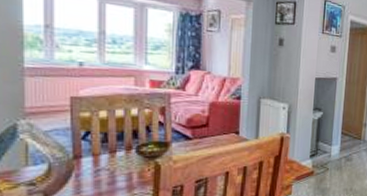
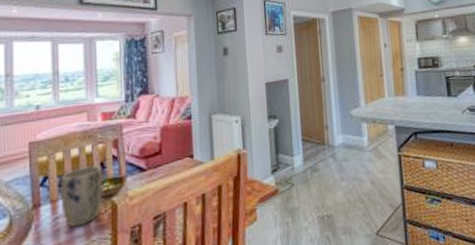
plant pot: none [103,128,147,180] -> present [60,166,103,228]

